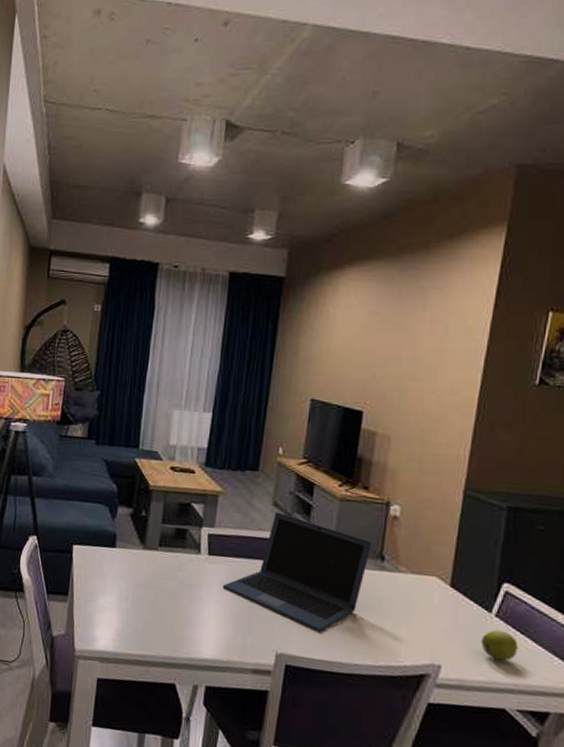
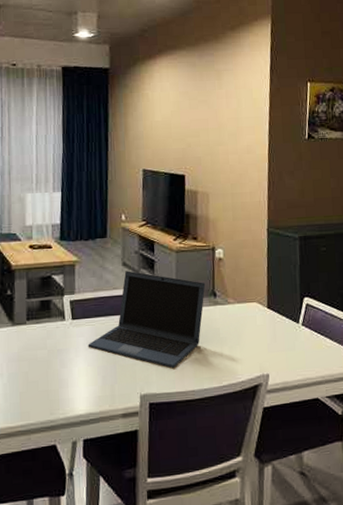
apple: present [480,629,518,662] -> none [294,335,321,361]

